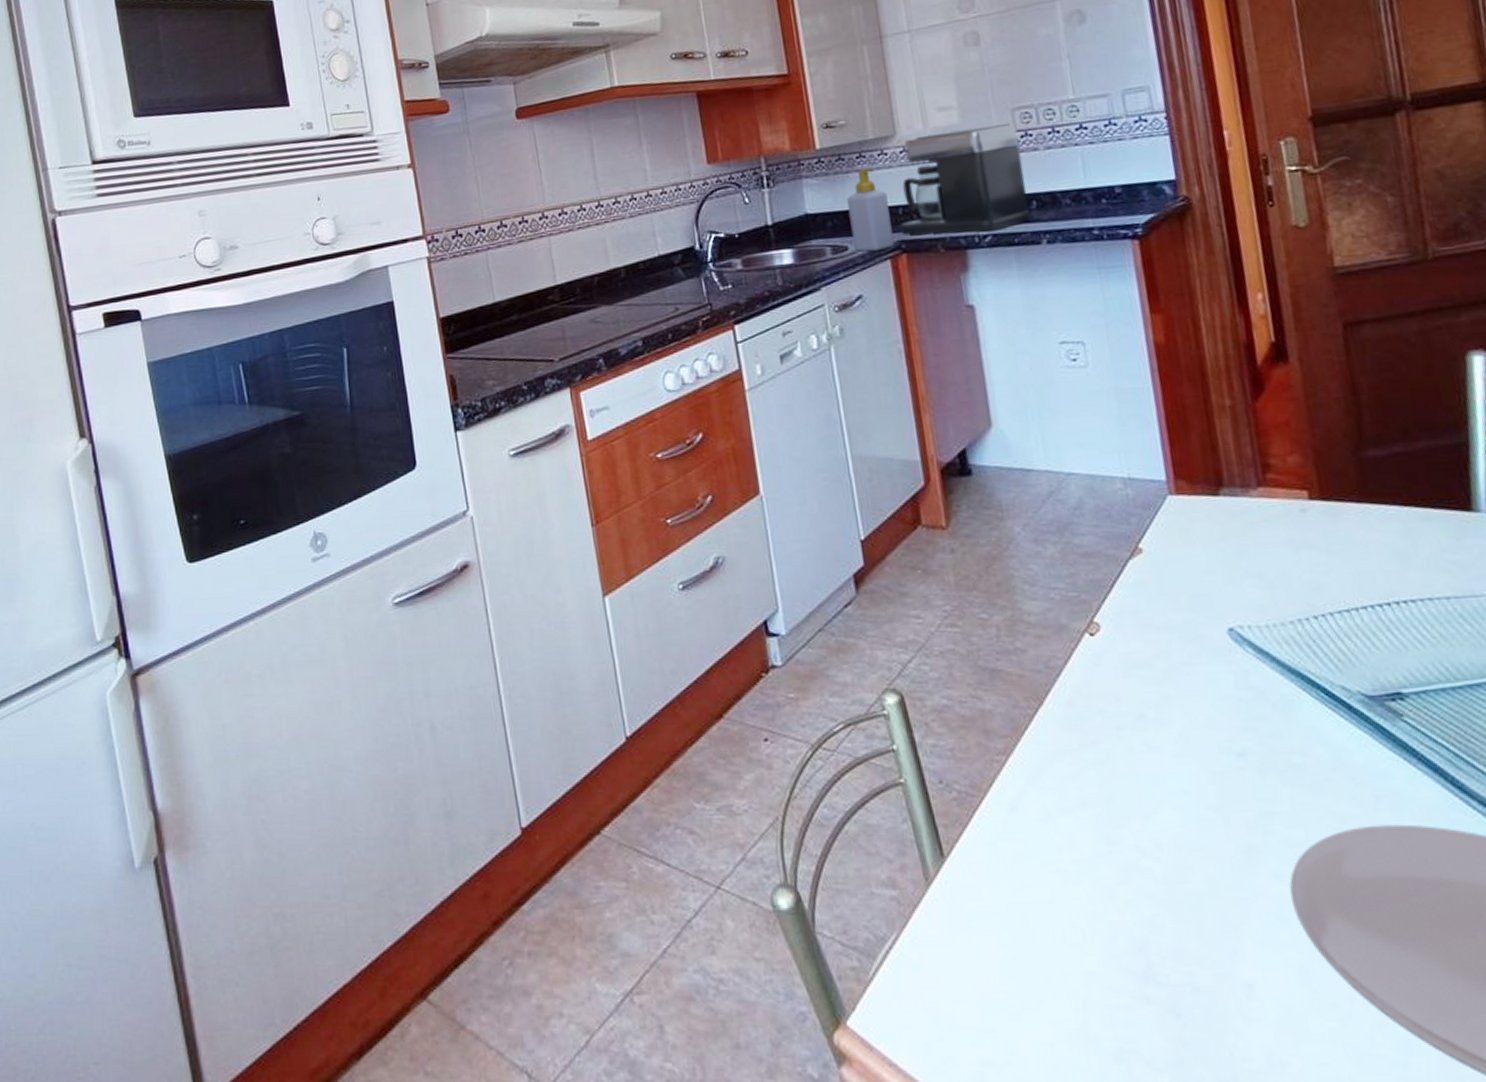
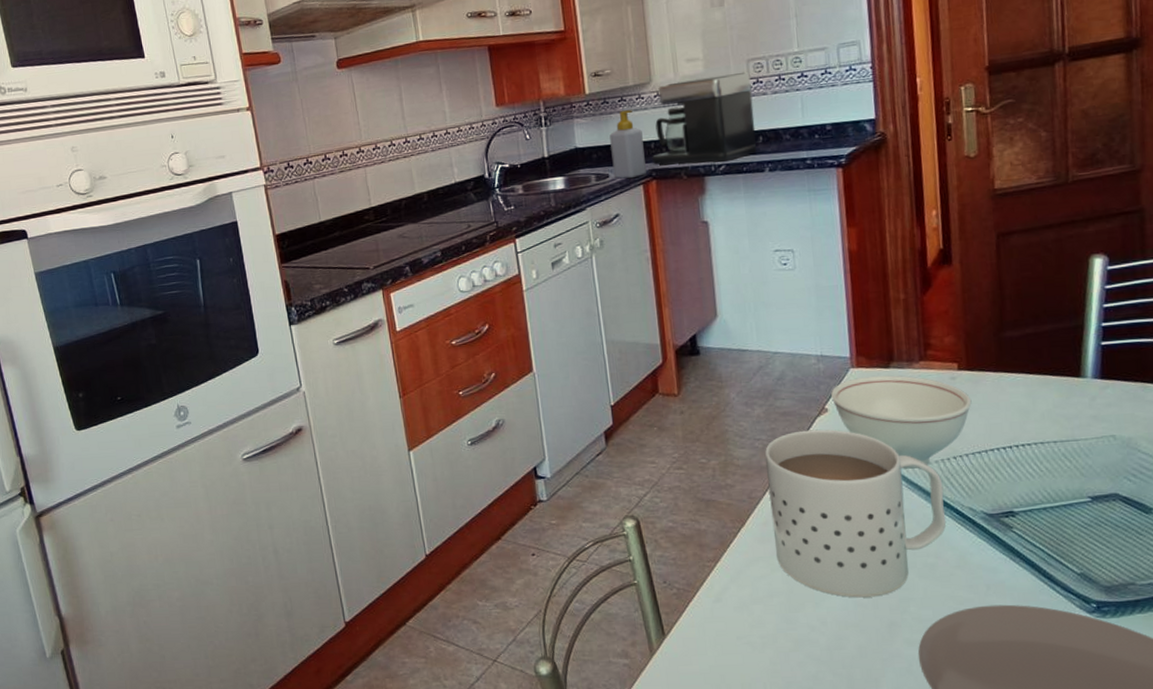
mug: none [1063,575,1313,810] -> present [764,429,947,598]
bowl: none [1144,505,1332,632] -> present [830,375,972,469]

